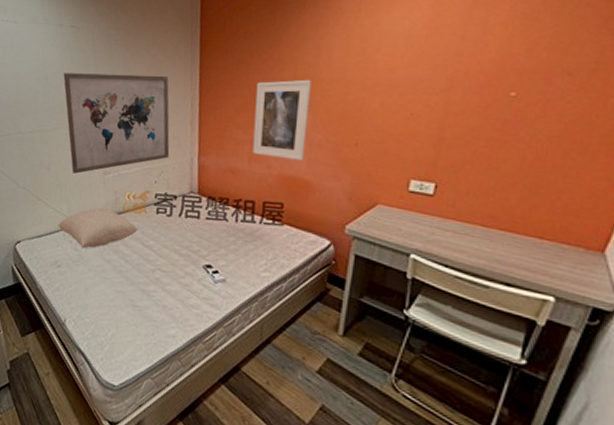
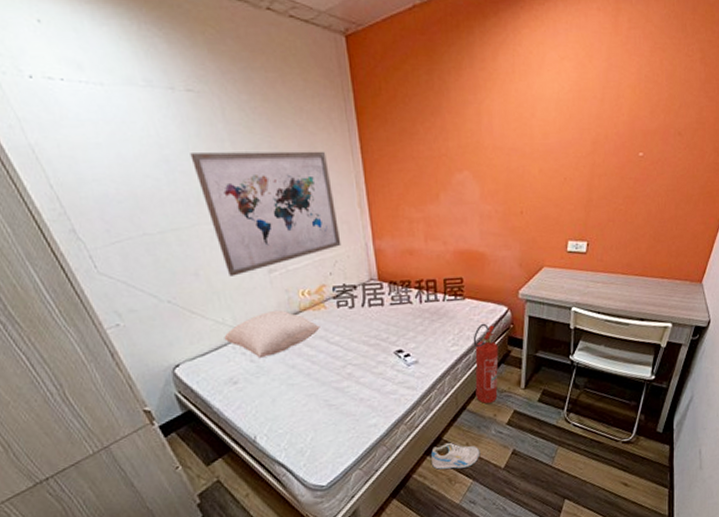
sneaker: none [225,376,282,411] -> present [430,443,480,470]
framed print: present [252,79,311,162] -> none [423,148,477,234]
fire extinguisher: none [284,253,315,343] -> present [473,323,499,403]

